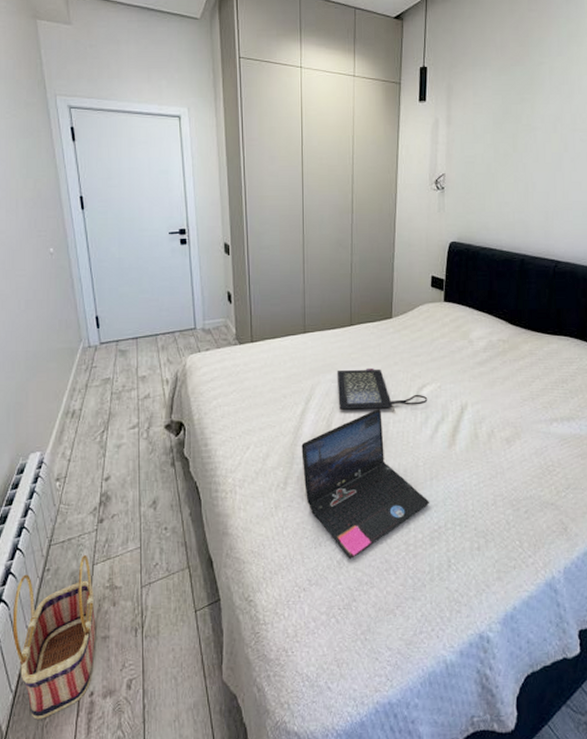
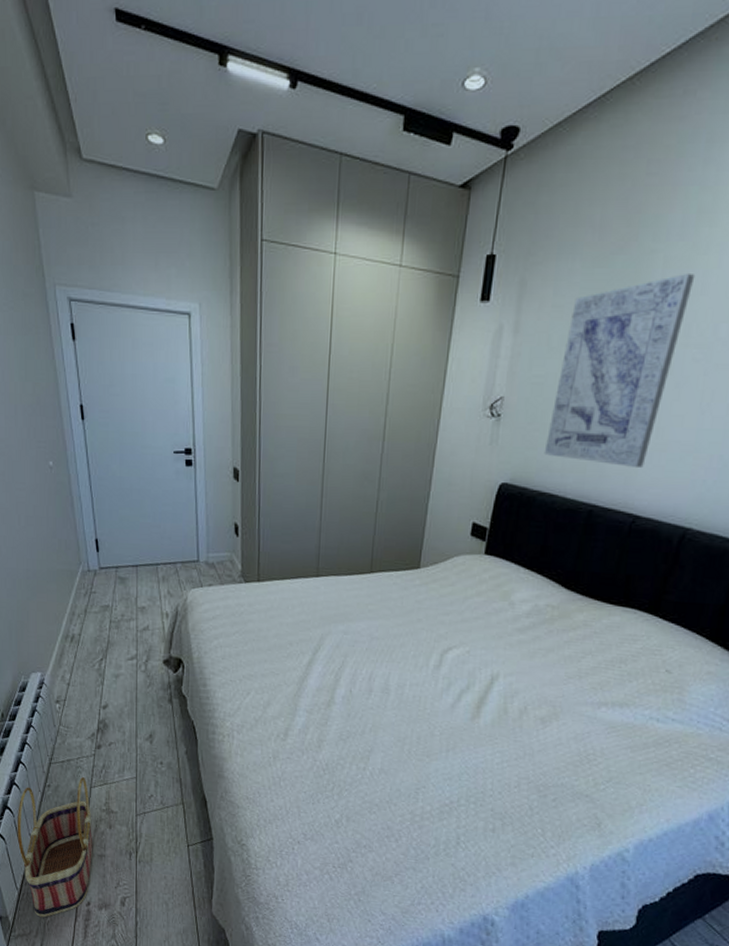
laptop: present [301,409,429,559] -> none [305,668,442,820]
clutch bag: present [338,367,428,413] -> none [350,621,453,675]
wall art: none [481,78,573,223] -> present [543,272,695,467]

